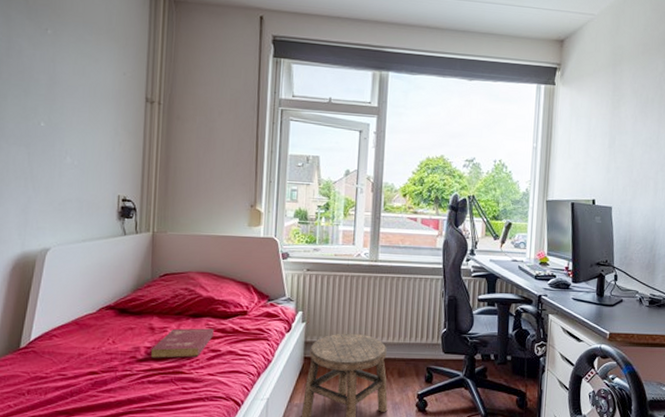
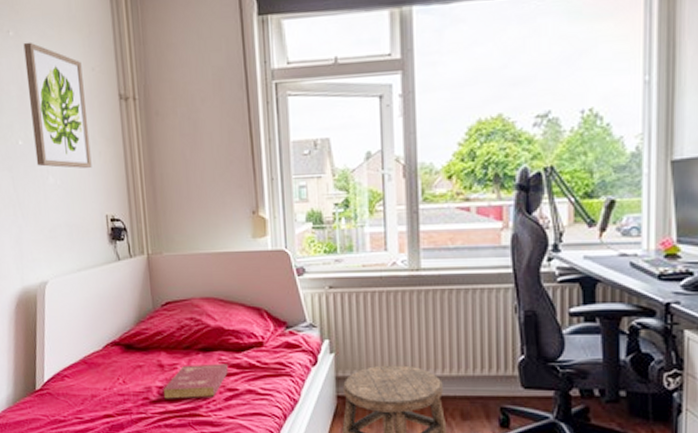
wall art: none [56,41,114,154] -> present [23,42,92,168]

